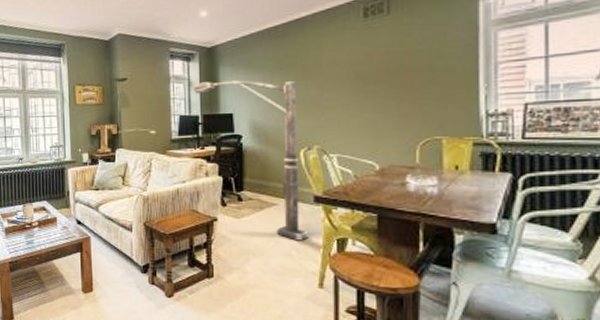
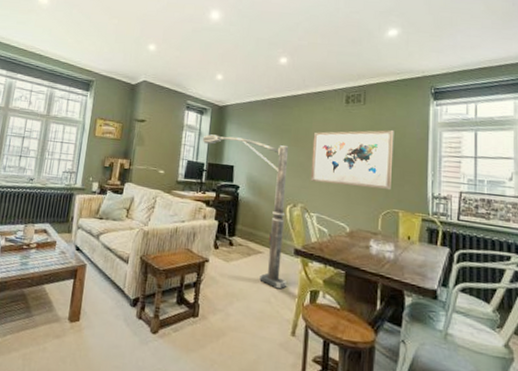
wall art: none [325,41,431,119] -> present [310,130,394,189]

